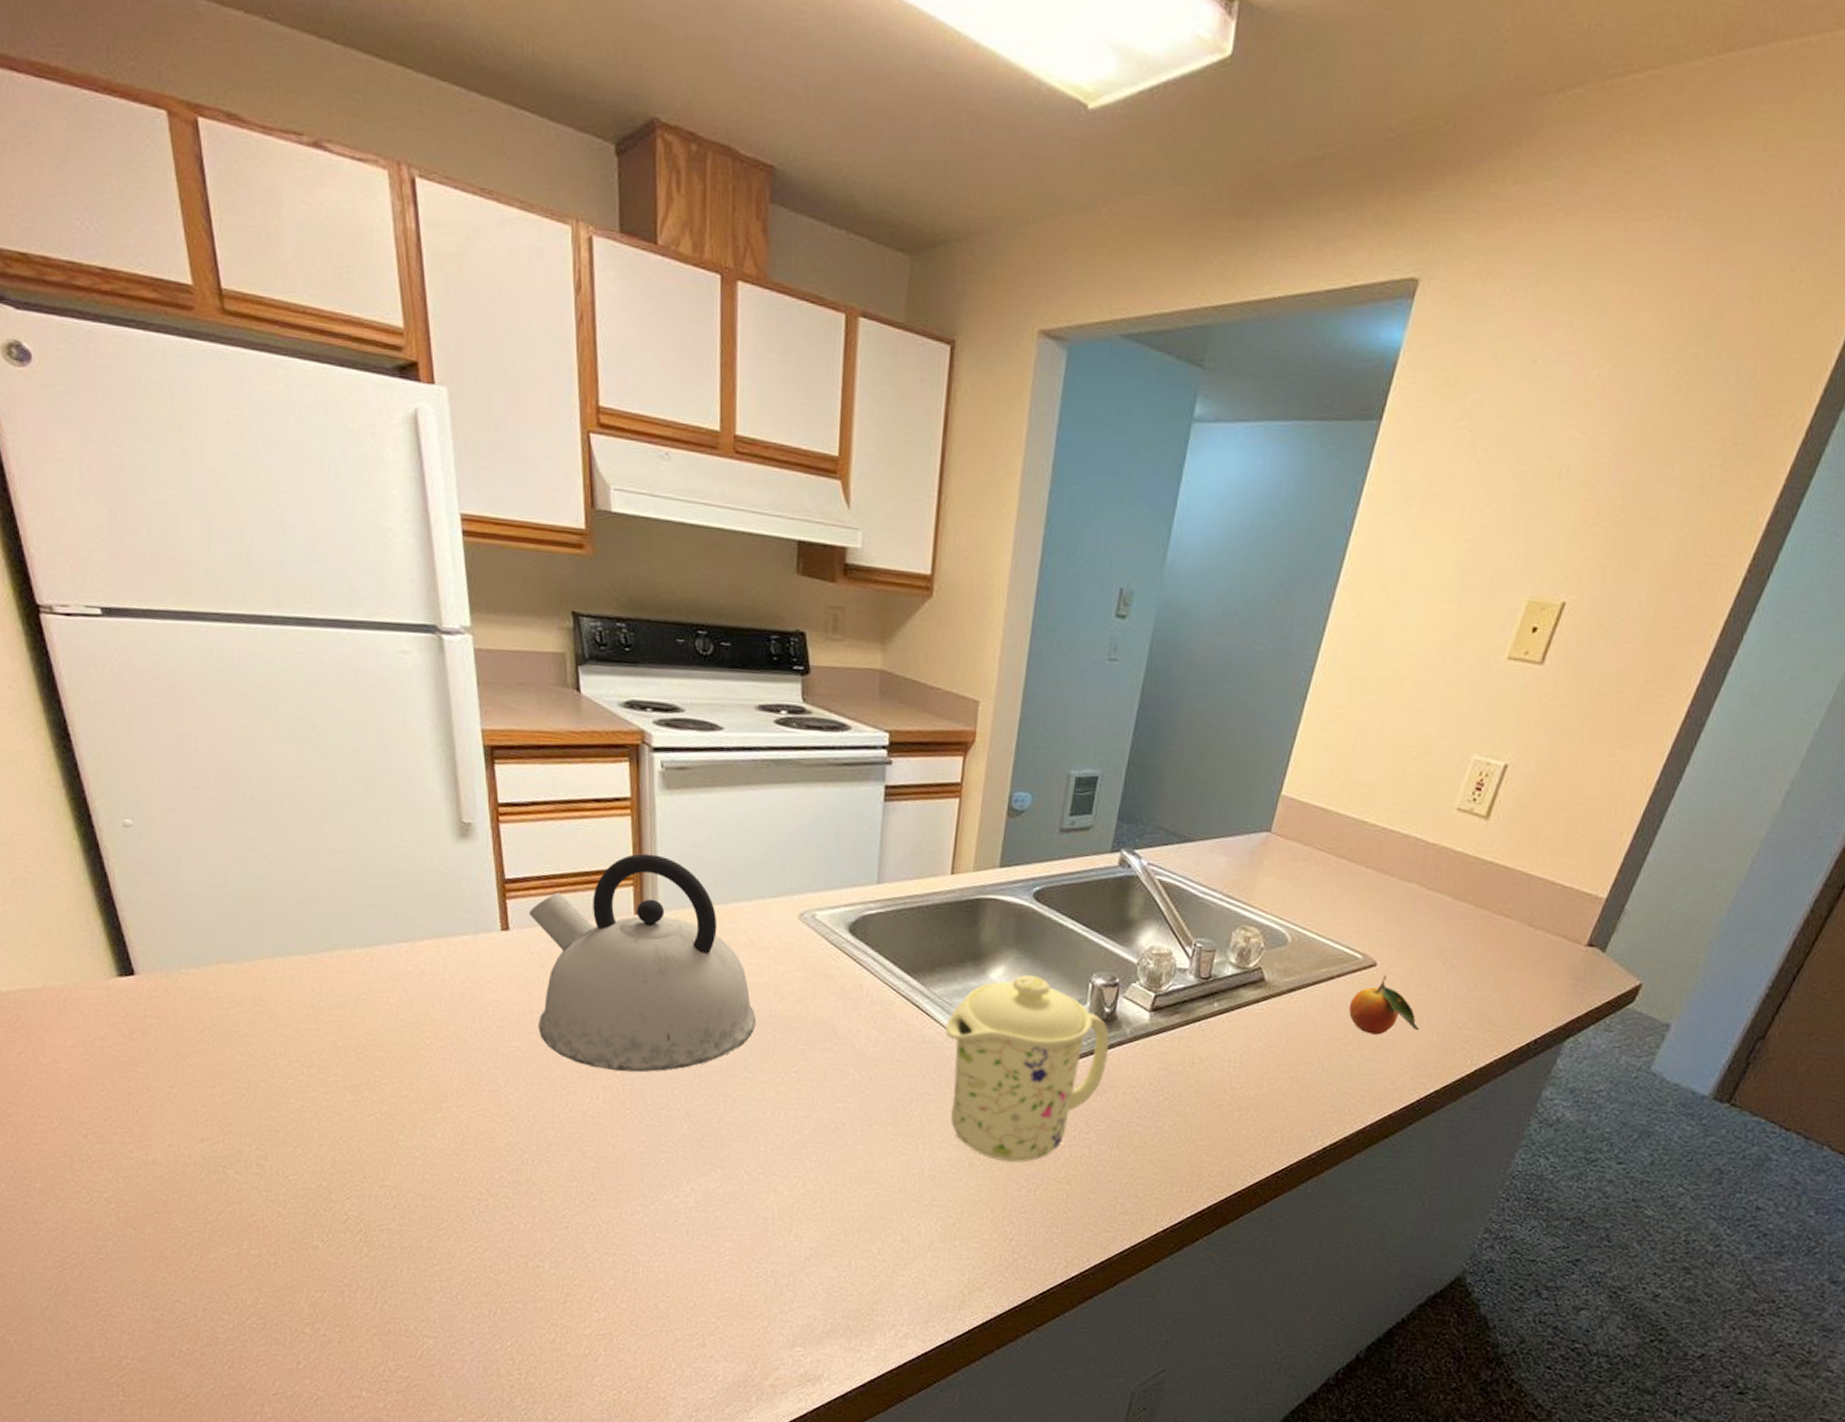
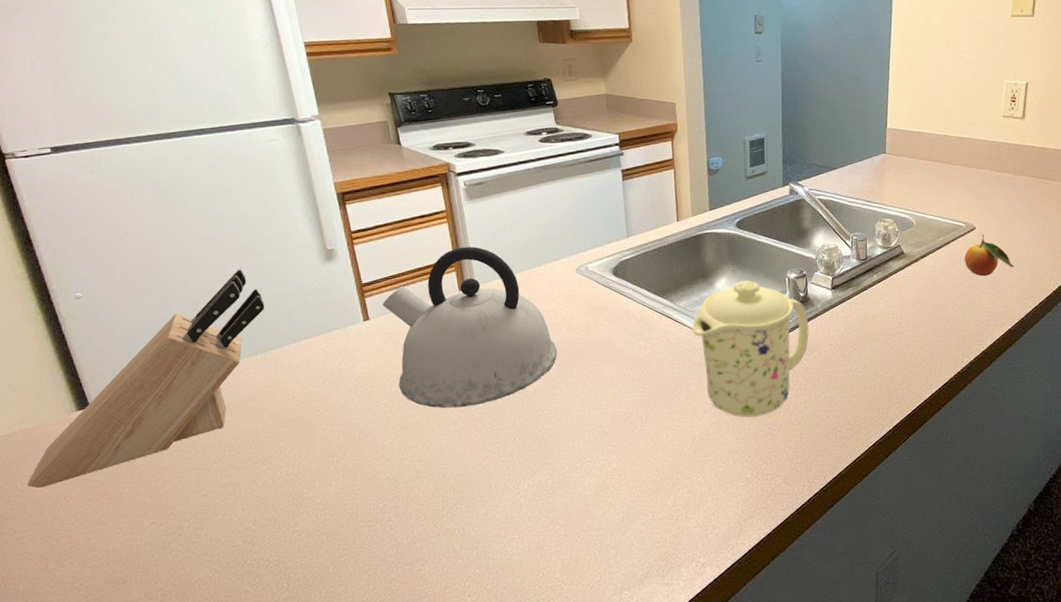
knife block: none [51,827,371,1067] -> present [27,269,265,488]

